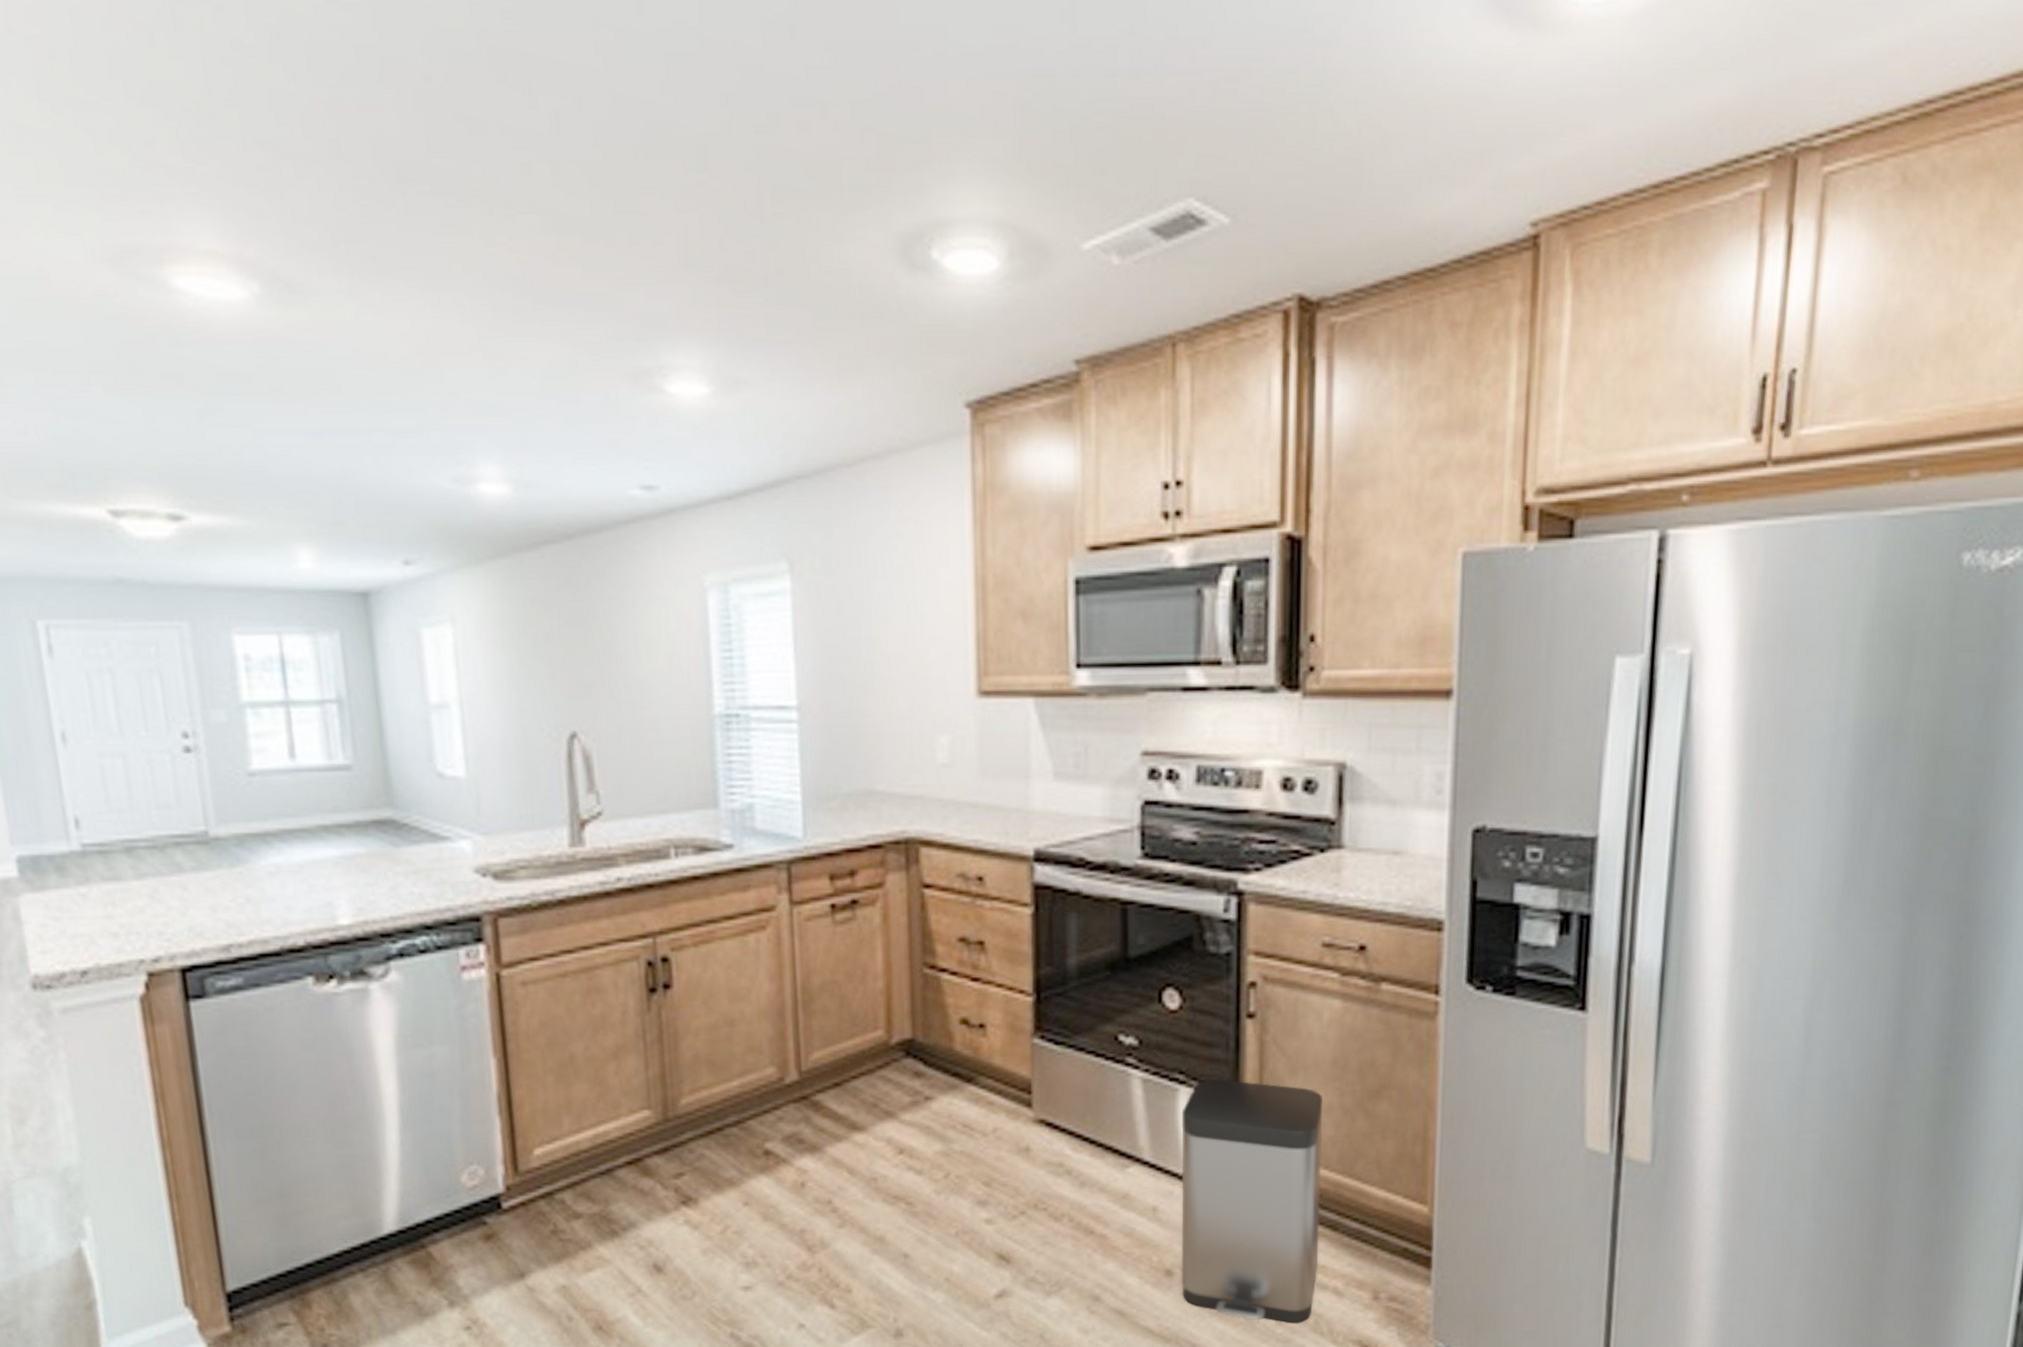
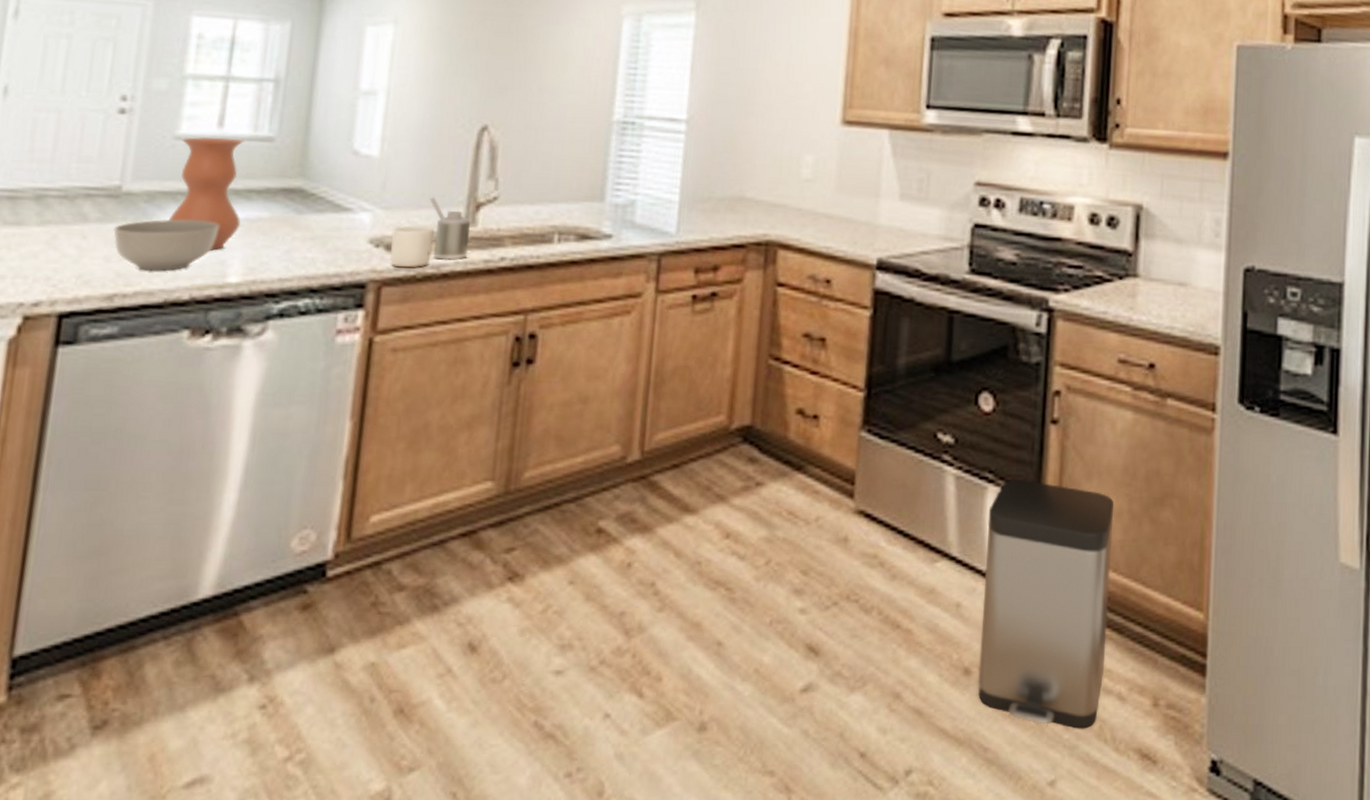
bowl: none [211,861,318,918] -> present [113,219,219,271]
vase: none [255,770,339,893] -> present [168,136,245,251]
mug: none [496,849,543,897] -> present [390,224,434,268]
soap dispenser: none [529,817,581,886] -> present [429,196,471,261]

